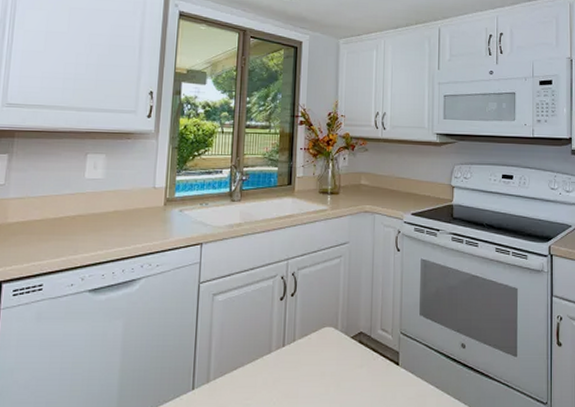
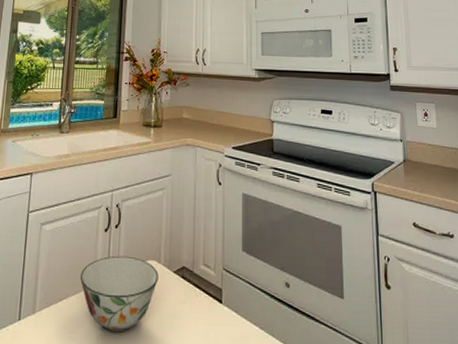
soup bowl: none [255,323,336,397] -> present [80,255,159,333]

